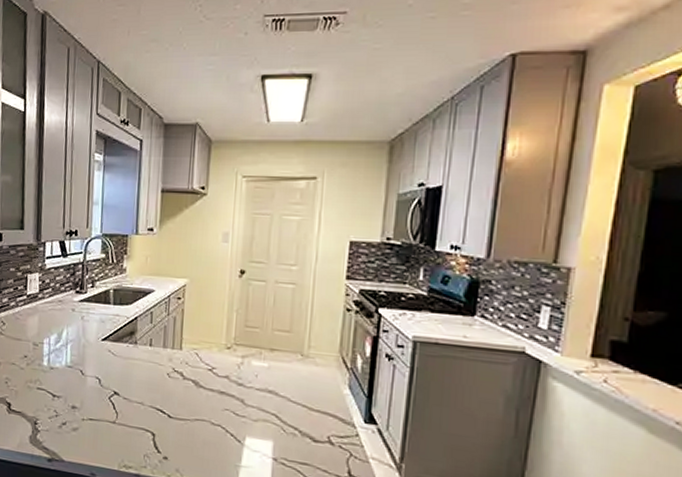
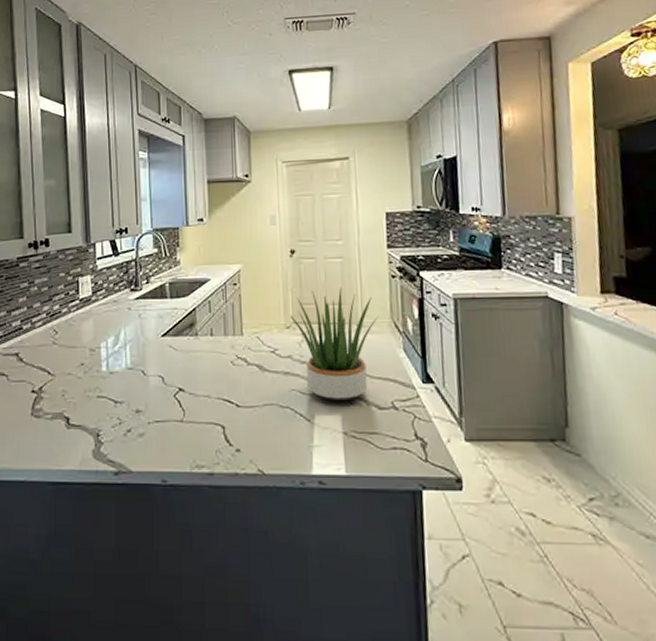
potted plant: none [233,314,326,429] -> present [291,287,379,401]

